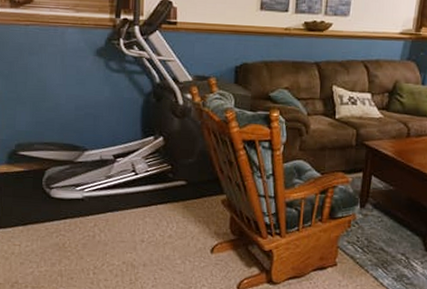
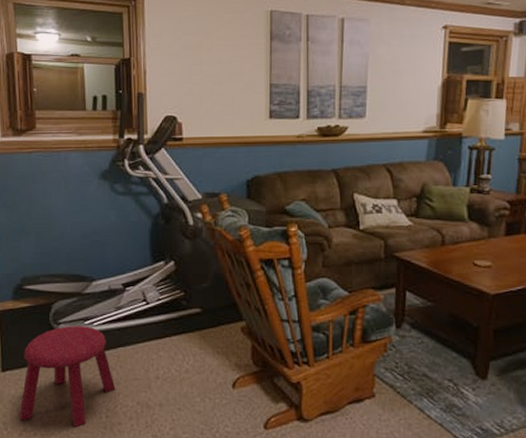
stool: none [11,190,104,282] -> present [19,326,116,428]

